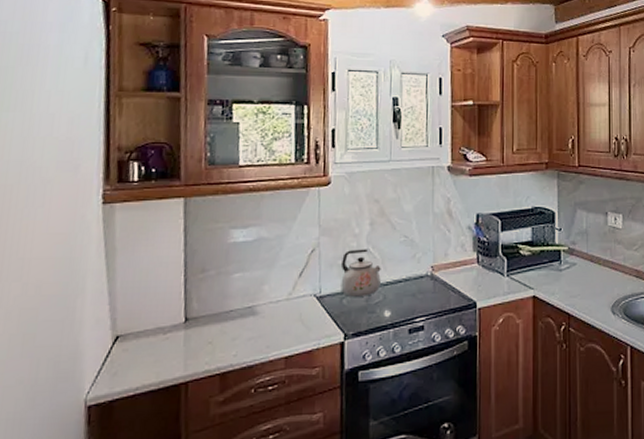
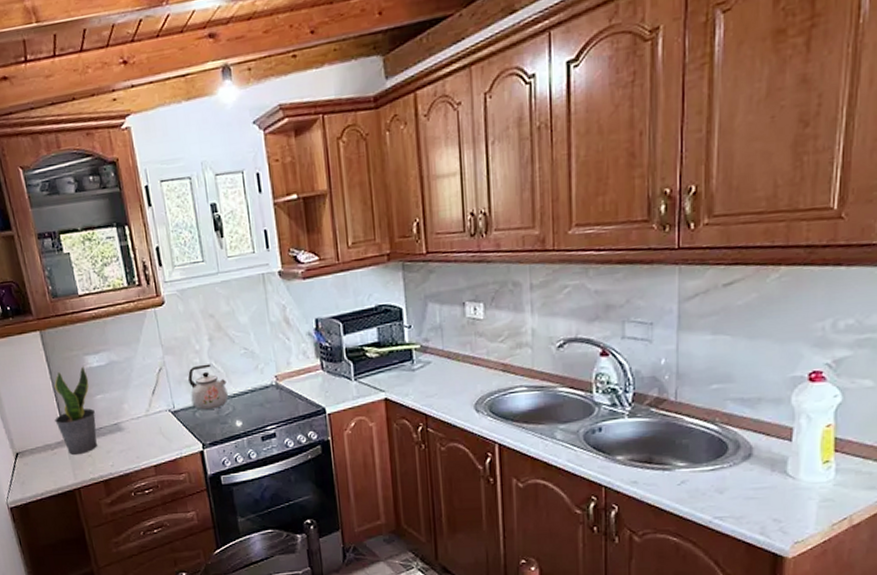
potted plant: none [177,240,229,341] -> present [54,366,97,455]

